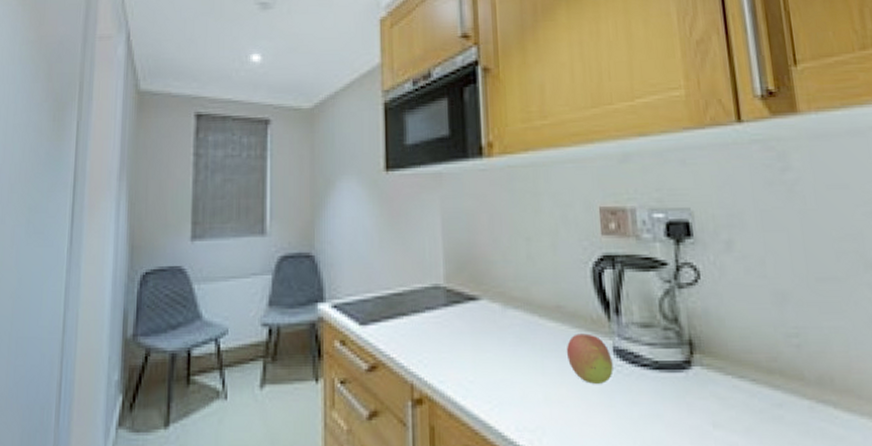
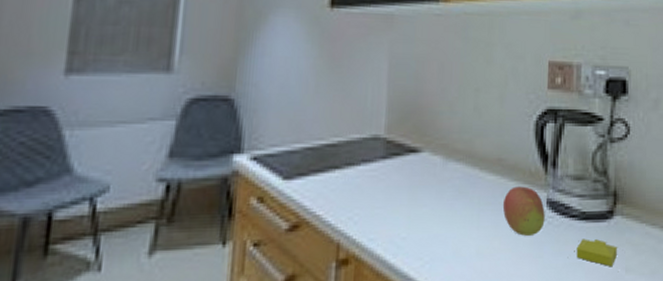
sponge: none [643,389,701,421] -> present [567,239,618,267]

